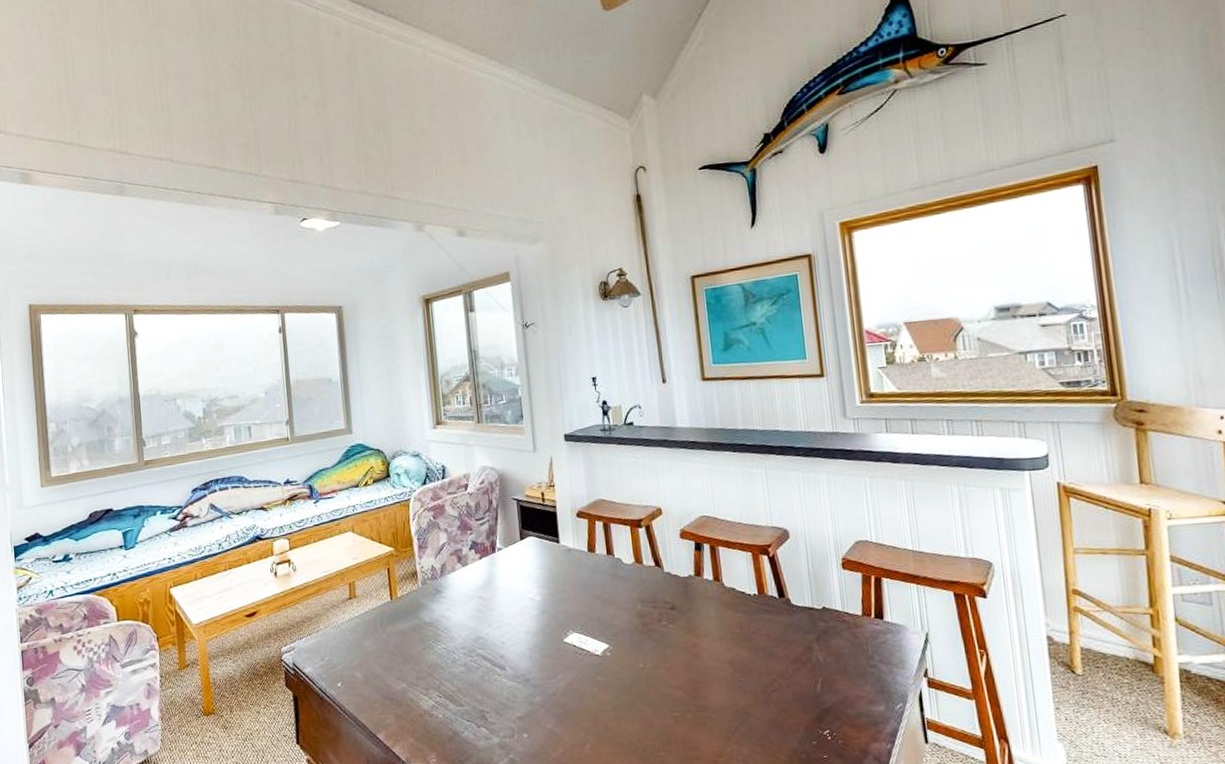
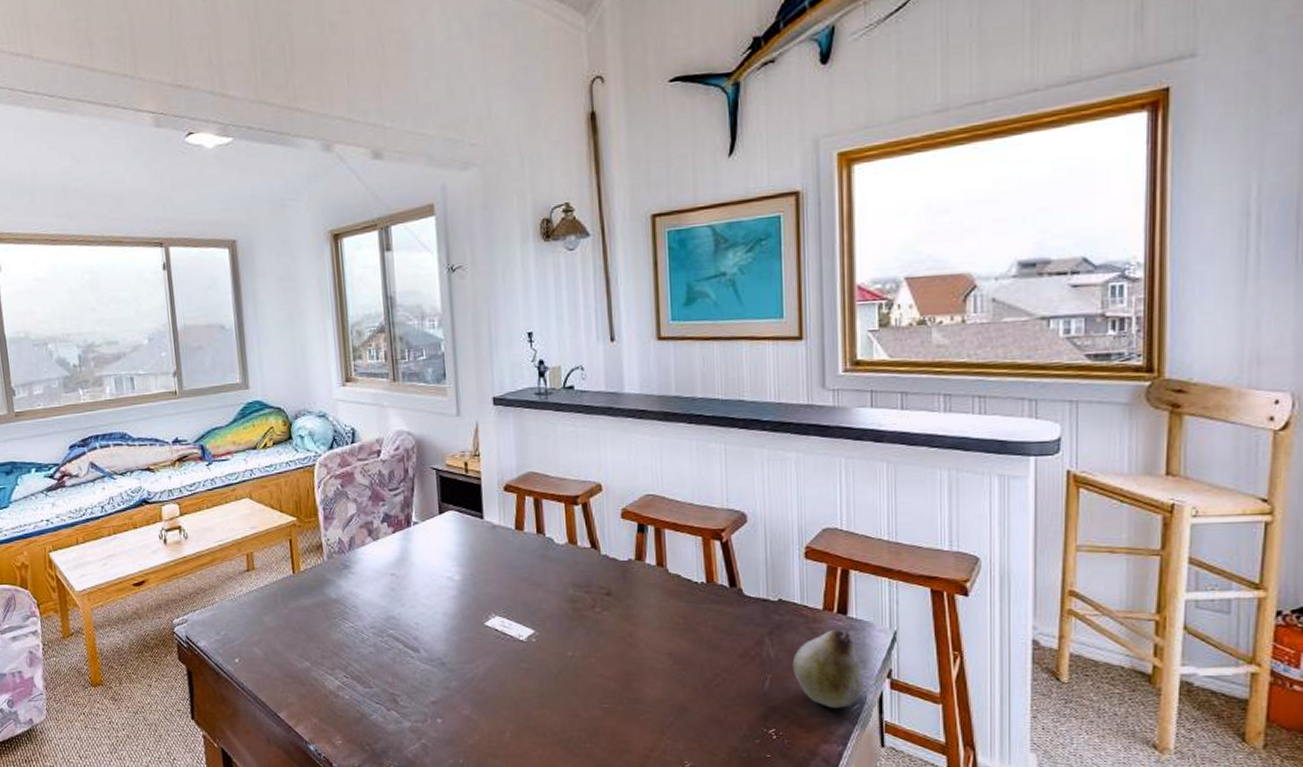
fruit: none [839,634,904,709] -> present [792,630,863,709]

